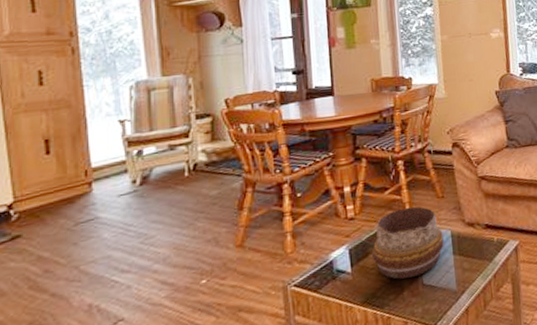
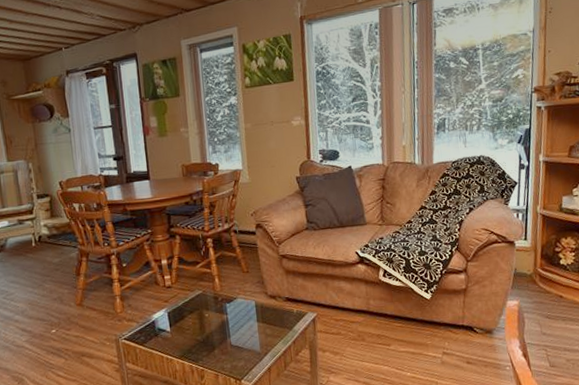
decorative bowl: present [372,206,444,280] -> none [187,278,249,340]

